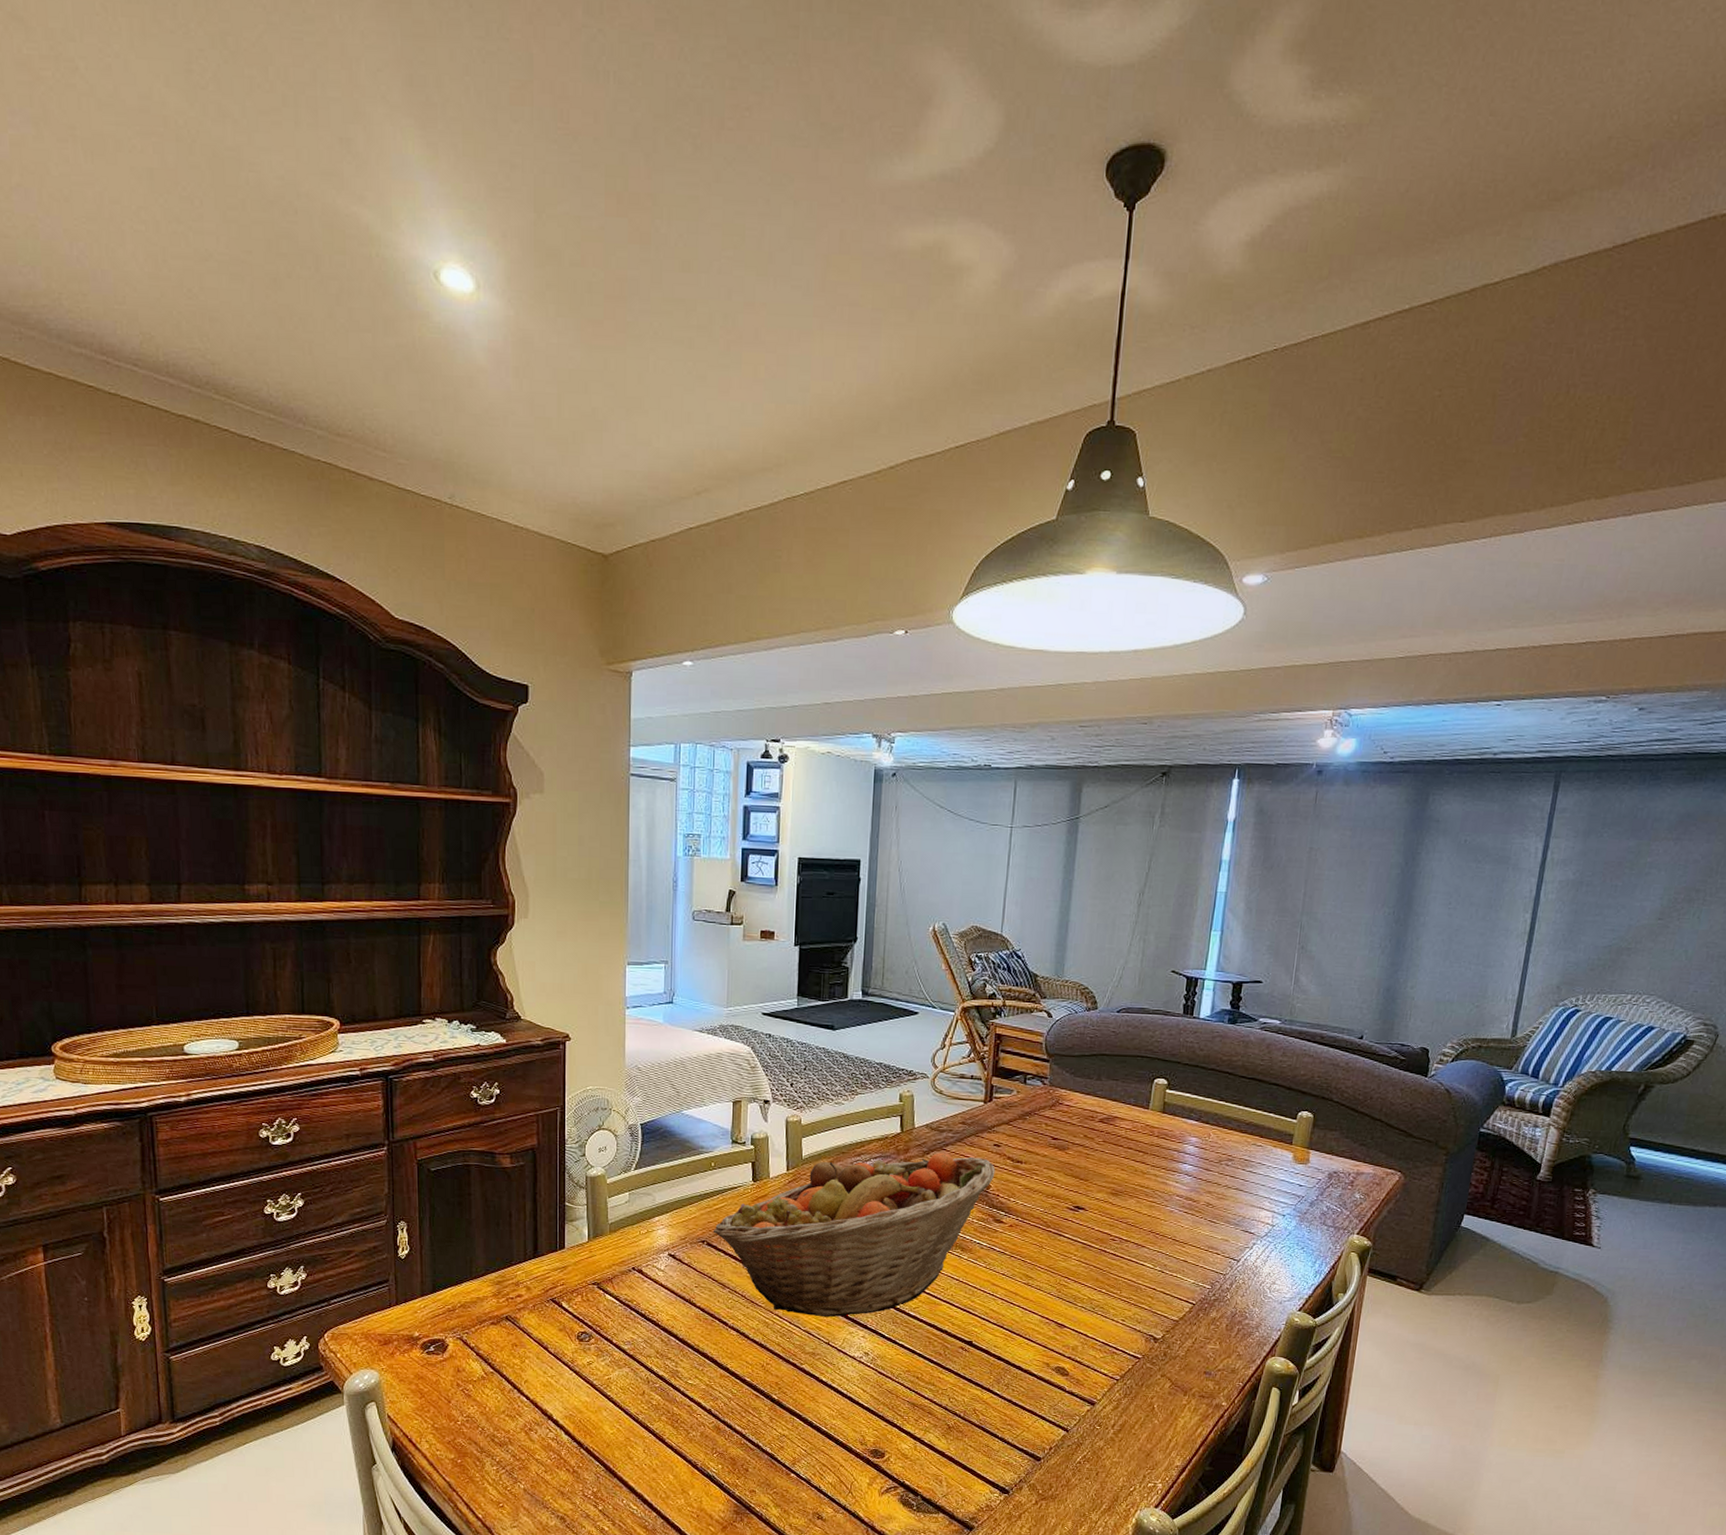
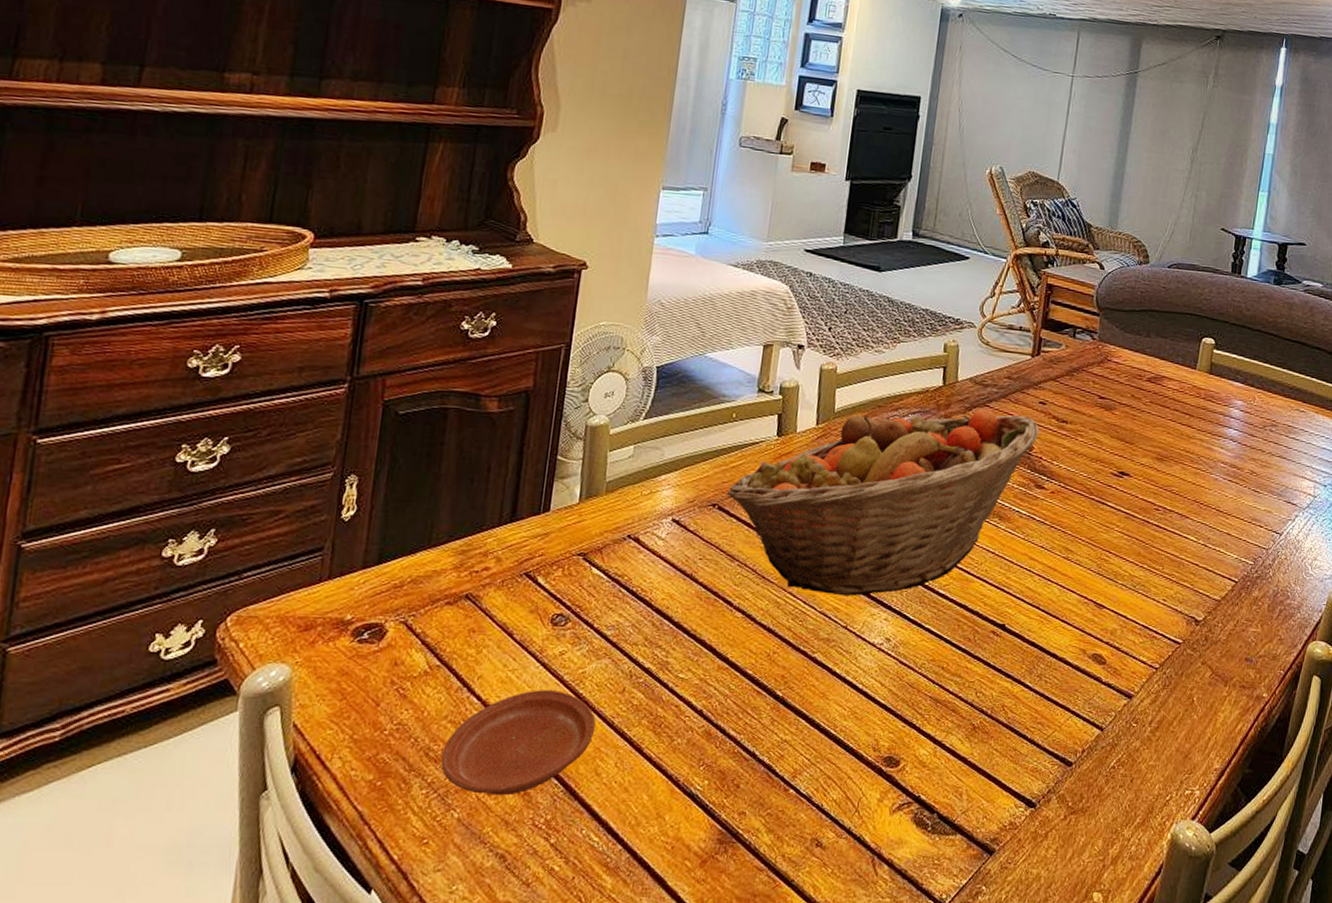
plate: none [505,1392,624,1473] -> present [441,690,597,796]

